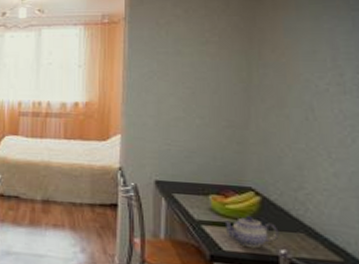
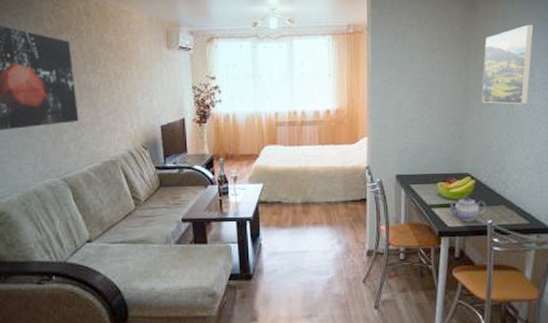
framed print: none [269,14,341,110] -> present [482,24,534,105]

